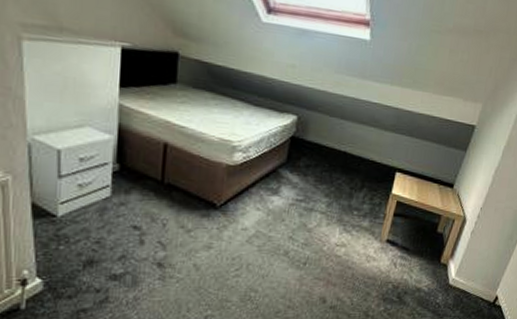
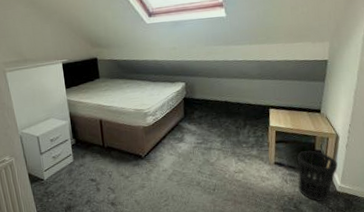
wastebasket: none [407,231,458,295] -> present [297,150,338,202]

